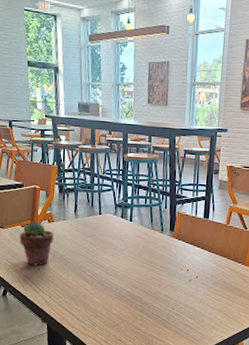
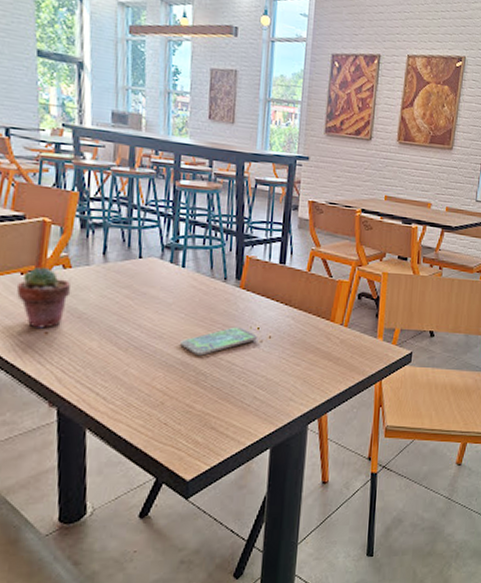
smartphone: none [130,268,187,290] -> present [180,327,257,356]

